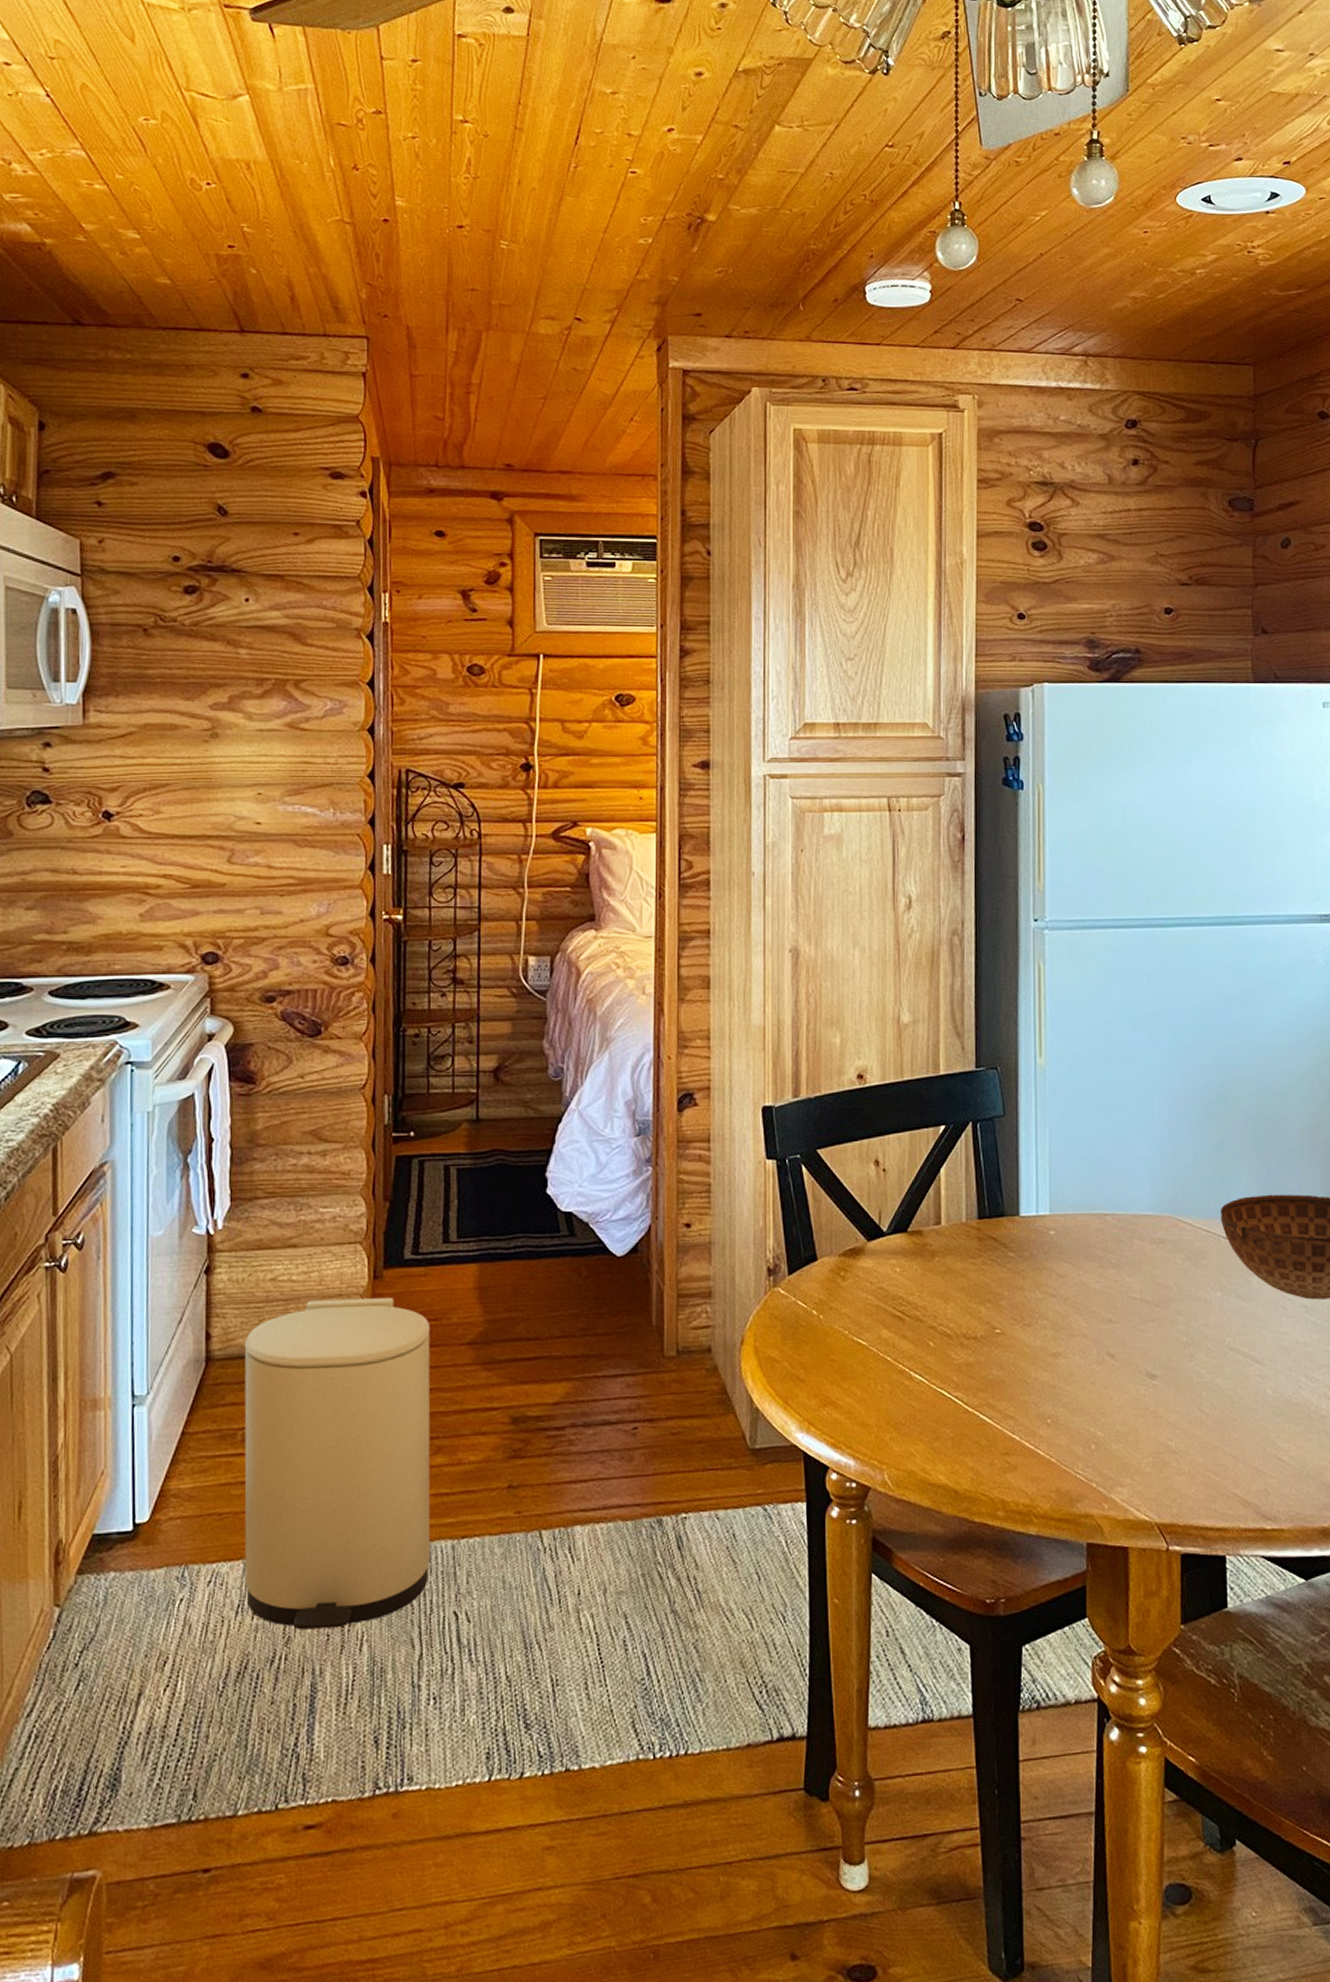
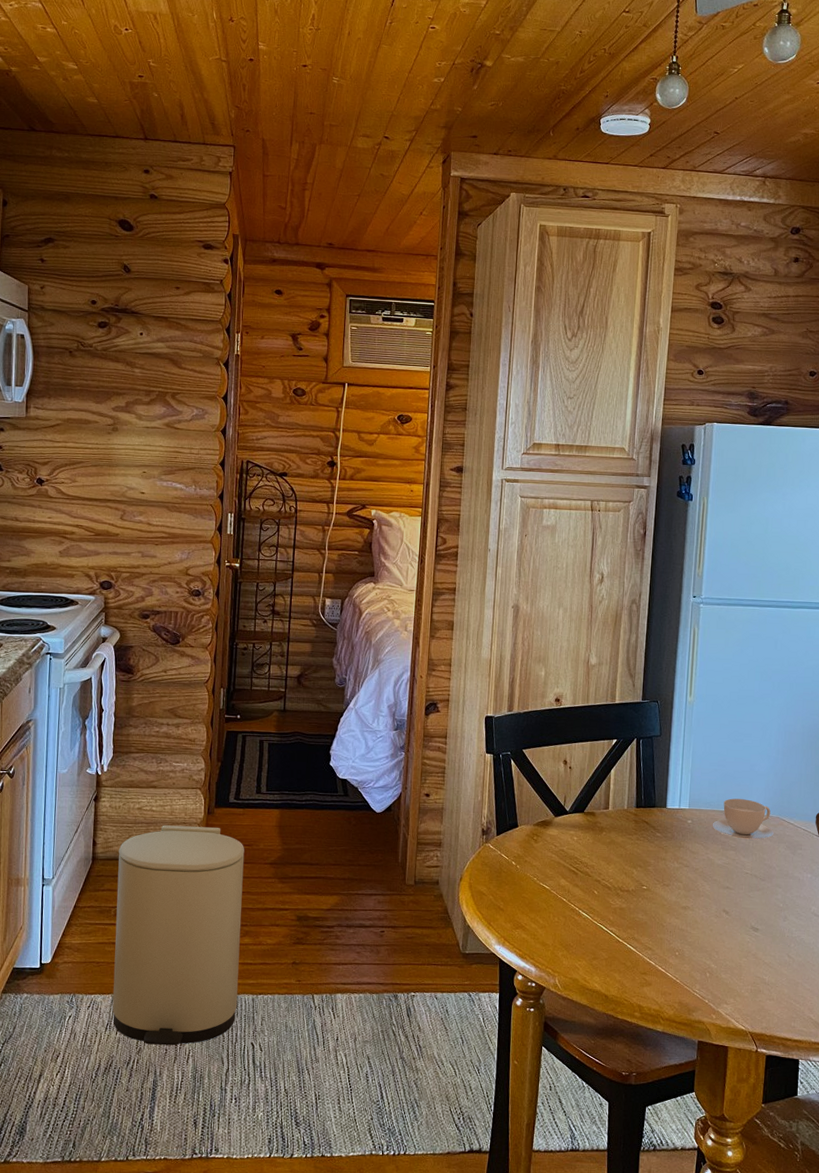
teacup: none [1083,1195,1168,1251] -> present [712,798,775,840]

